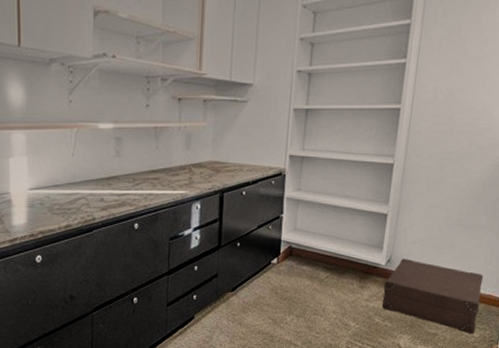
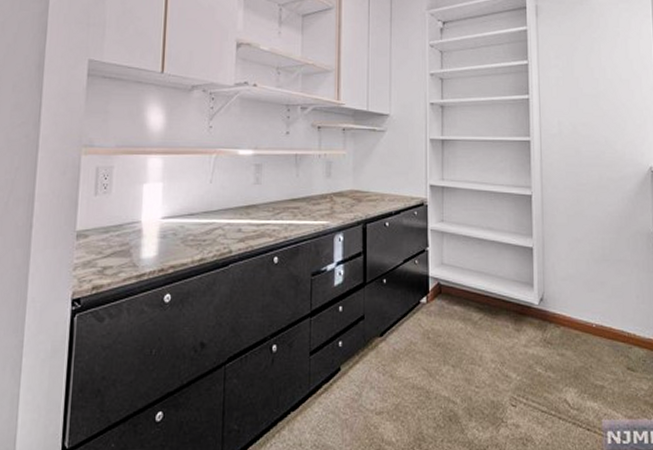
suitcase: present [382,258,484,334] -> none [540,296,643,386]

